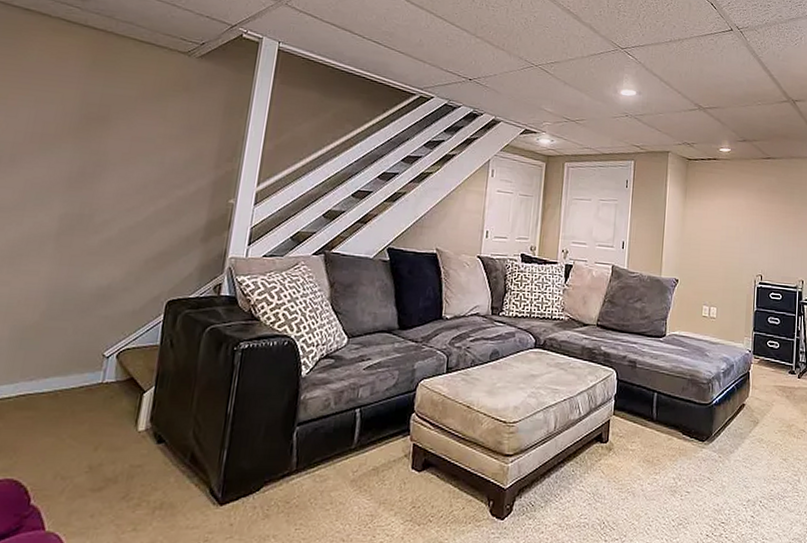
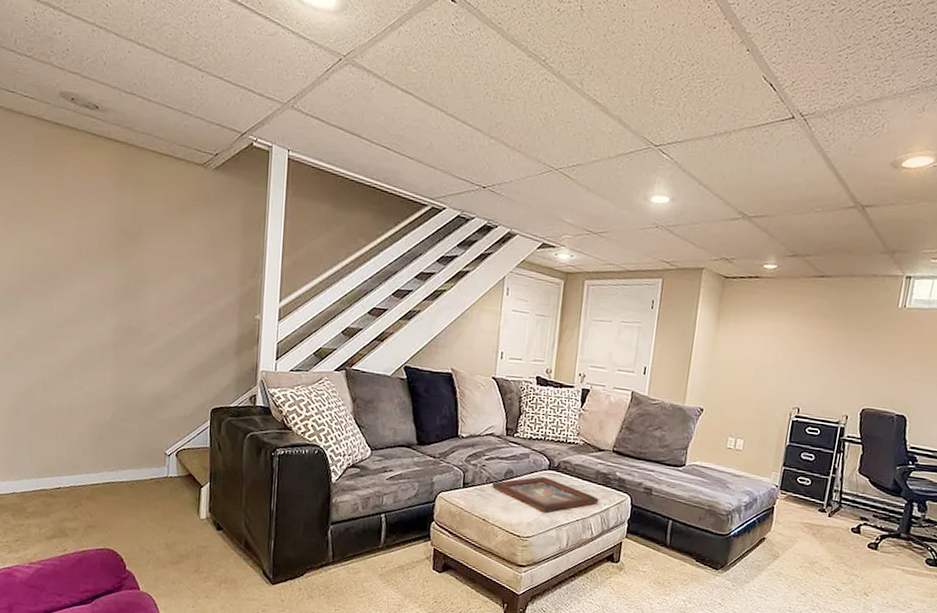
decorative tray: none [476,356,586,395] -> present [491,476,599,513]

